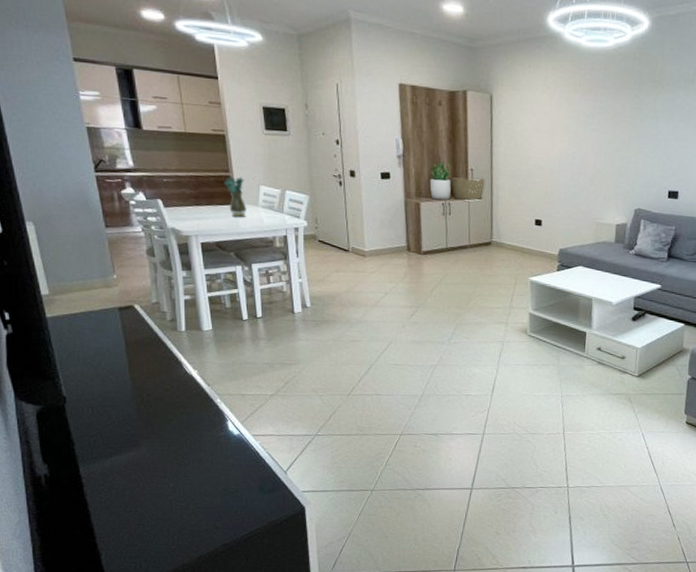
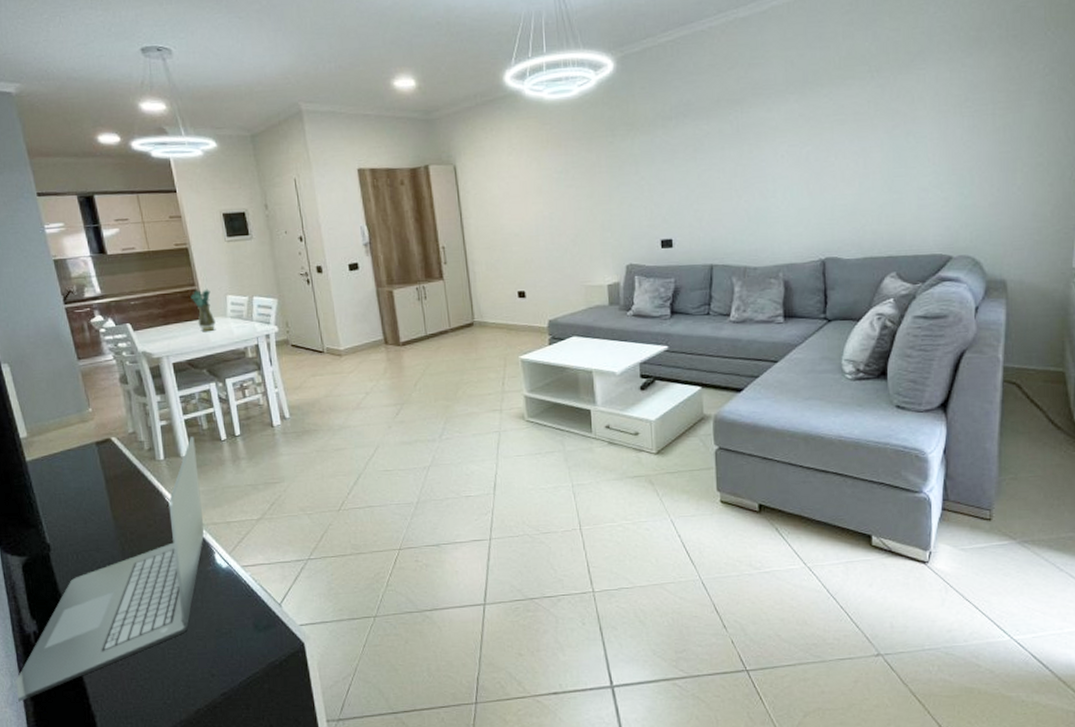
laptop: none [21,313,220,537] -> present [13,436,205,703]
planter: present [429,161,451,200] -> none [399,242,424,285]
basket: present [451,177,485,201] -> none [422,255,459,281]

